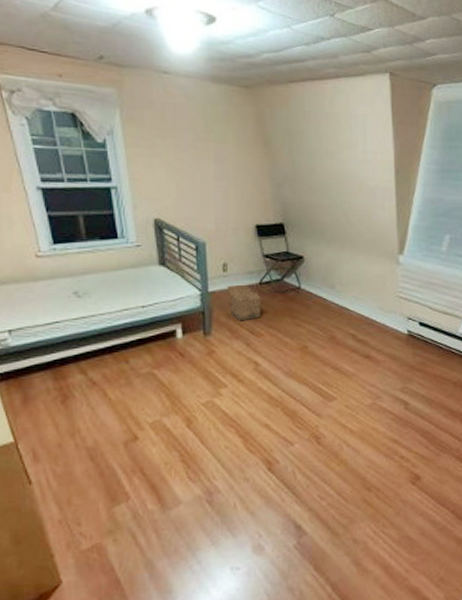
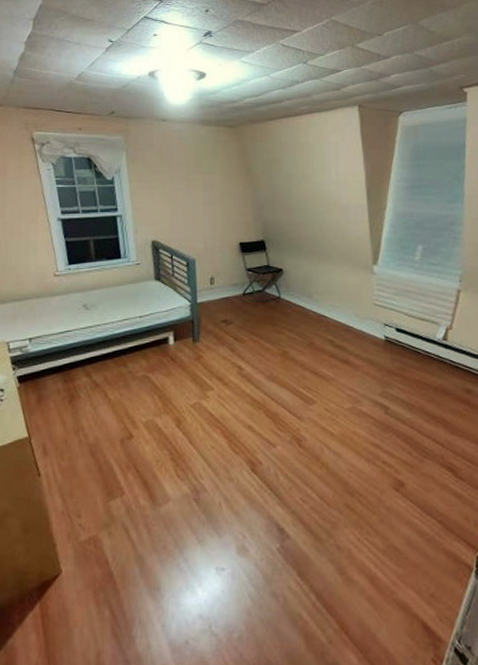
cardboard box: present [226,285,262,321] -> none [213,296,245,329]

